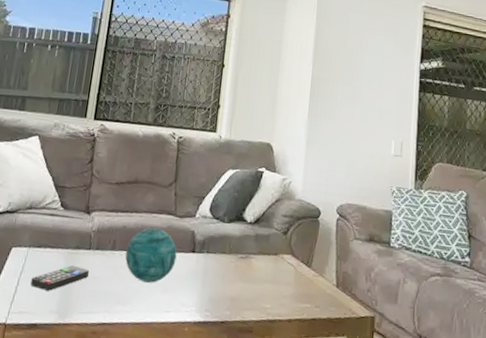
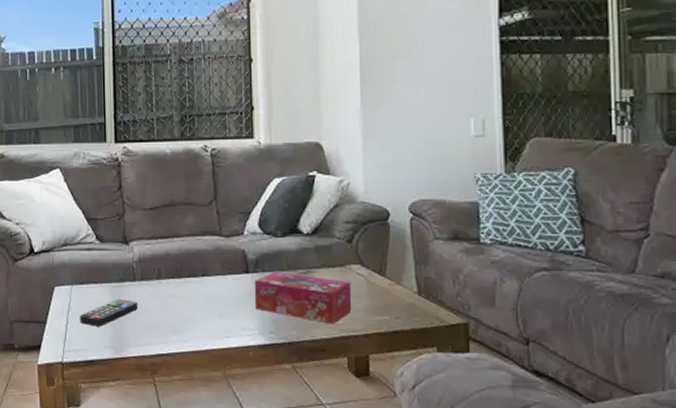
decorative orb: present [125,227,177,283] -> none [172,251,229,309]
tissue box: none [196,253,282,308] -> present [254,271,352,324]

